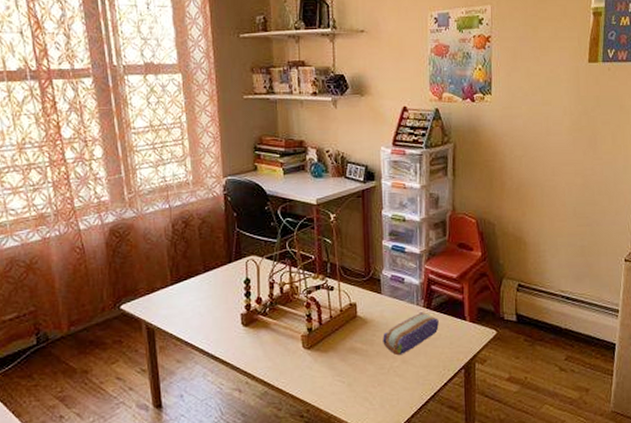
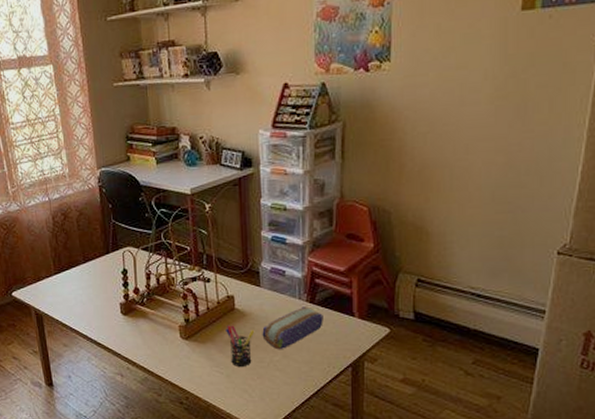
pen holder: none [348,332,376,375] -> present [226,325,255,368]

